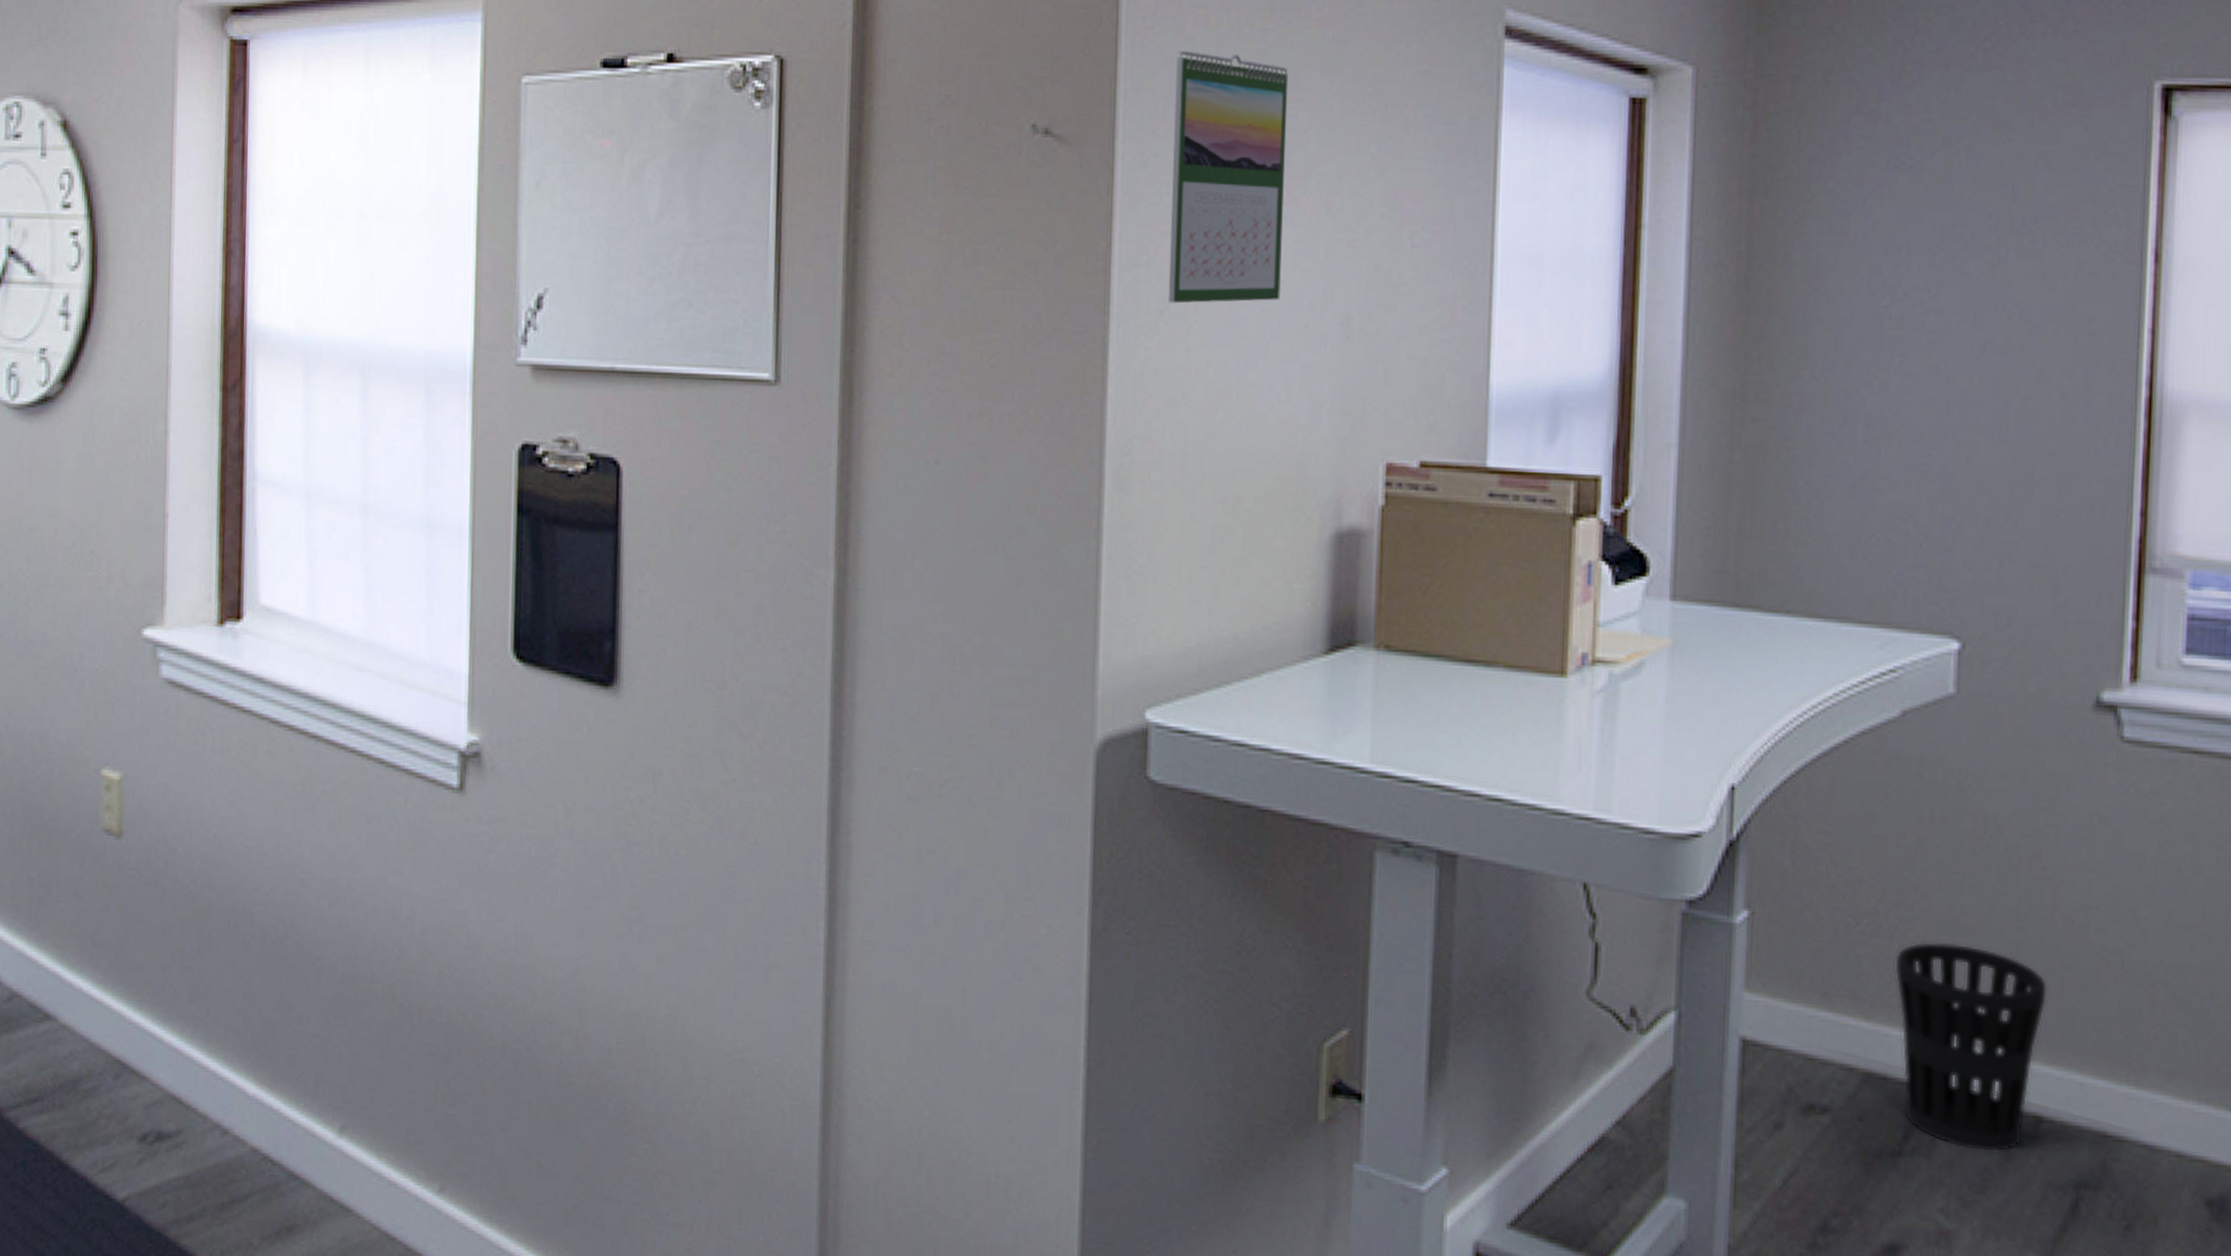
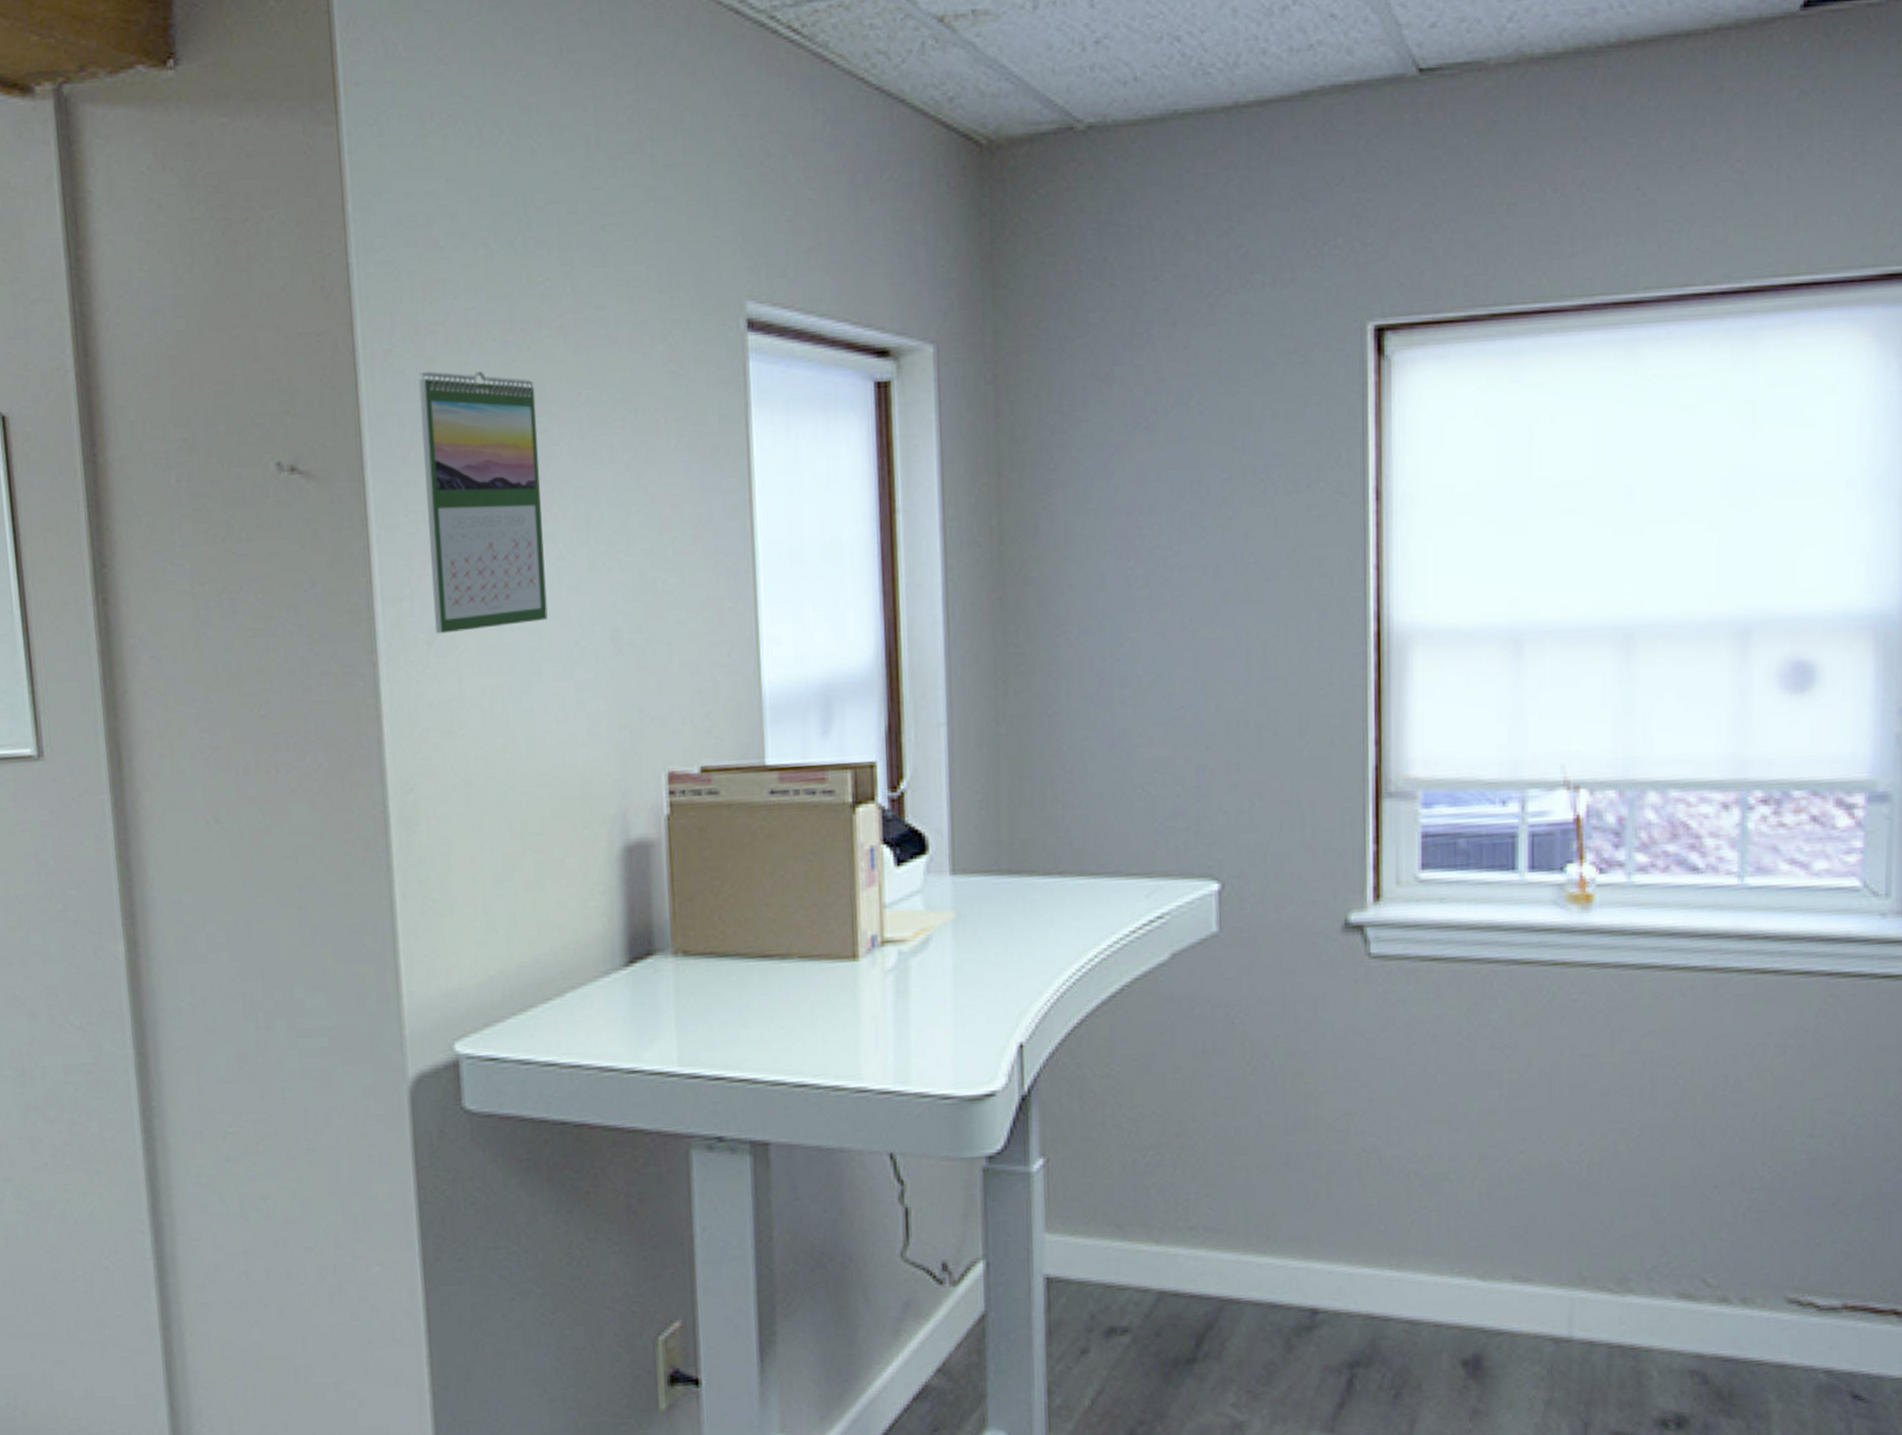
wastebasket: present [1895,941,2048,1152] -> none [1179,1162,1316,1348]

